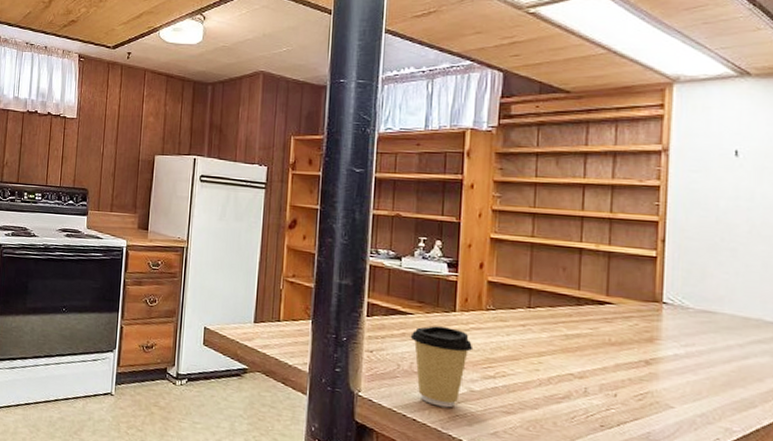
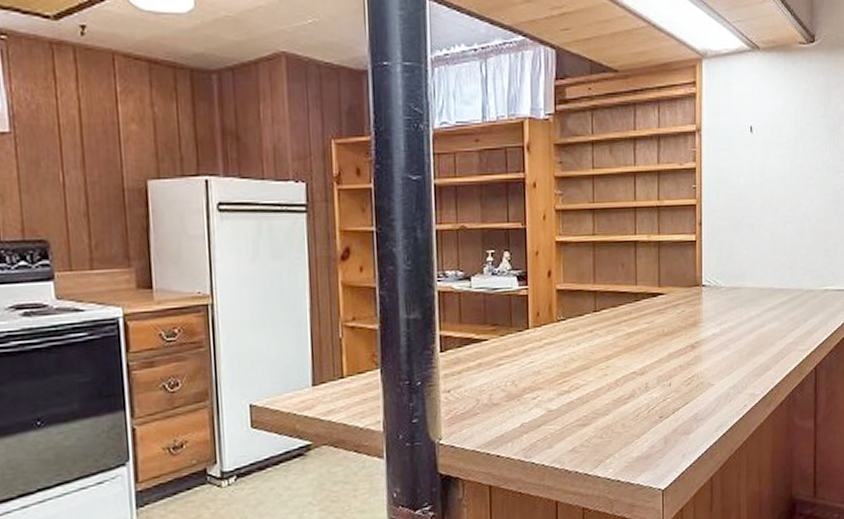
coffee cup: present [410,326,474,408] -> none [487,347,548,436]

